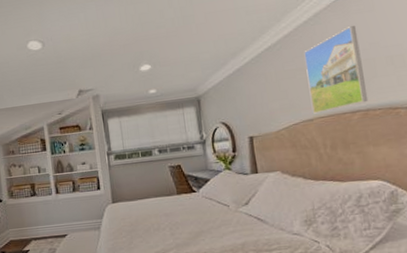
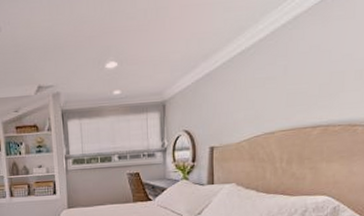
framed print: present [304,26,369,114] -> none [275,34,333,127]

